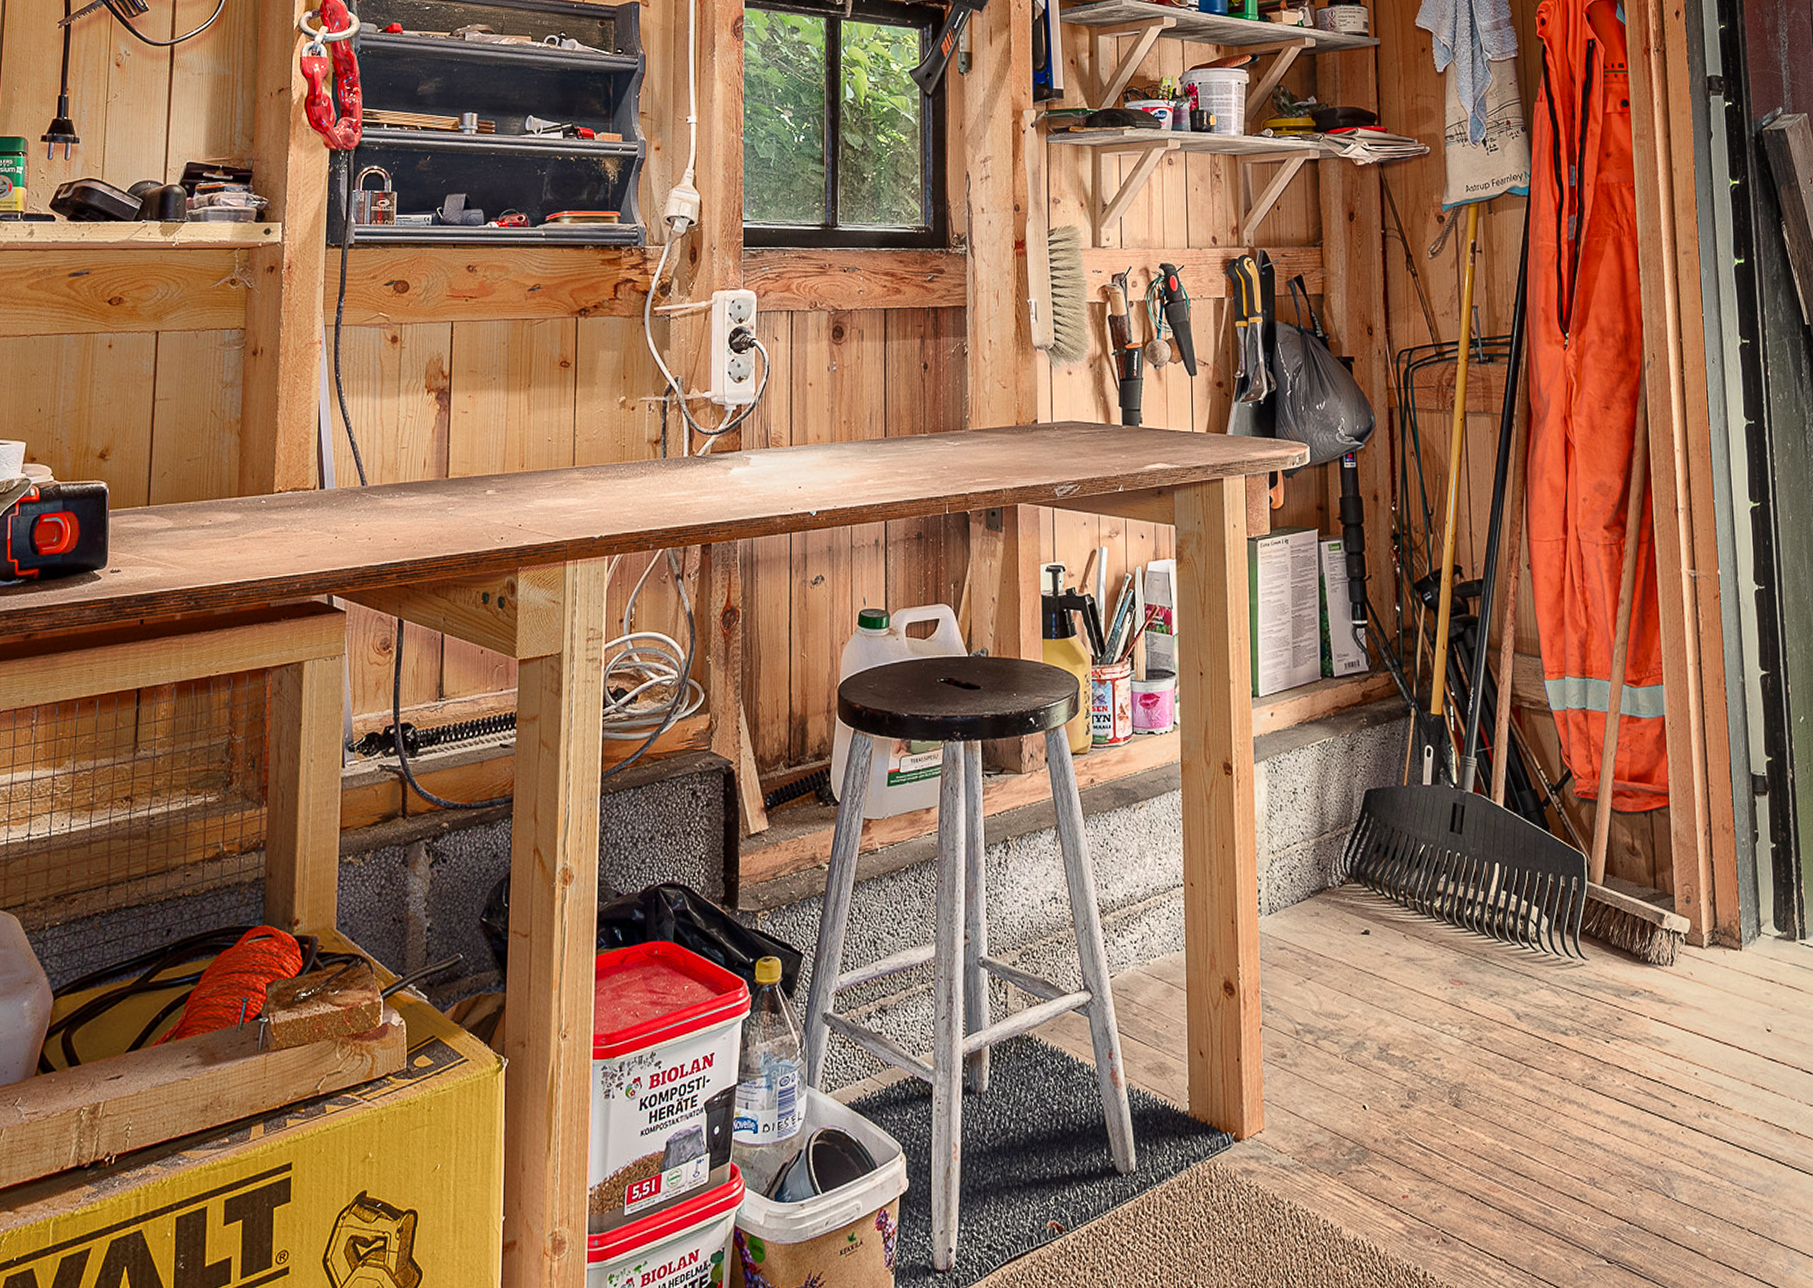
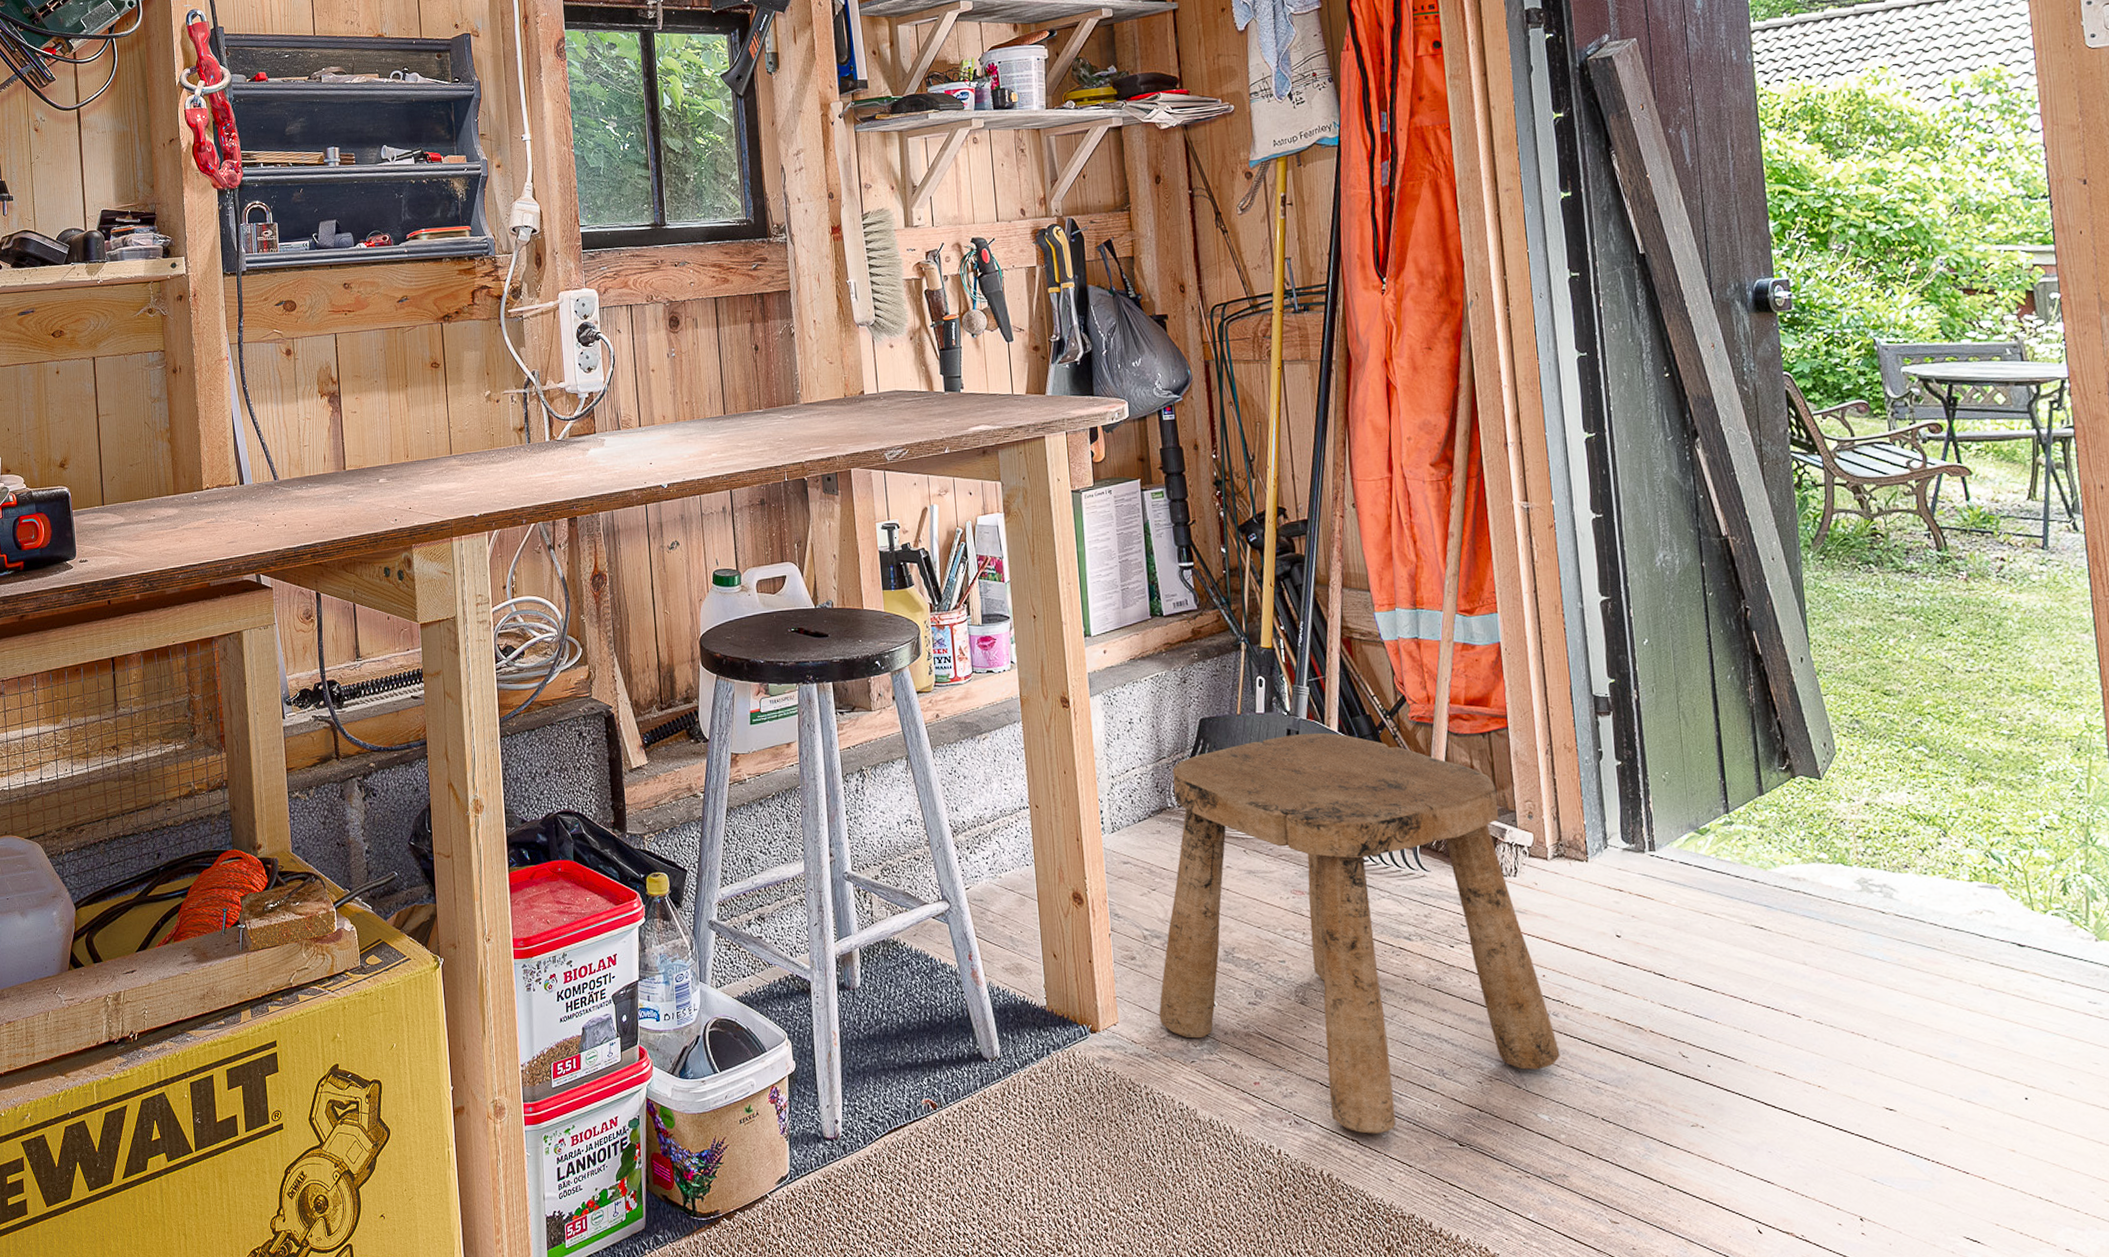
stool: none [1308,807,1710,1252] -> present [1159,732,1560,1134]

